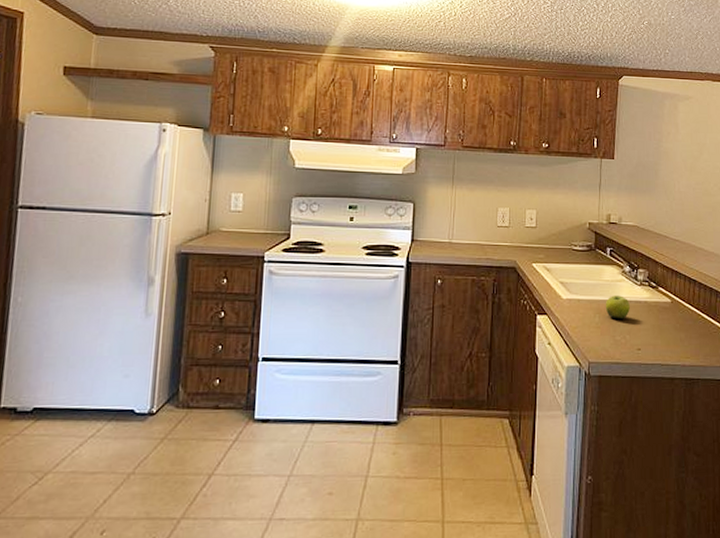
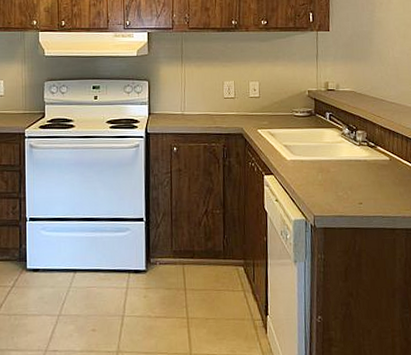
fruit: present [605,295,630,319] -> none [326,155,351,177]

